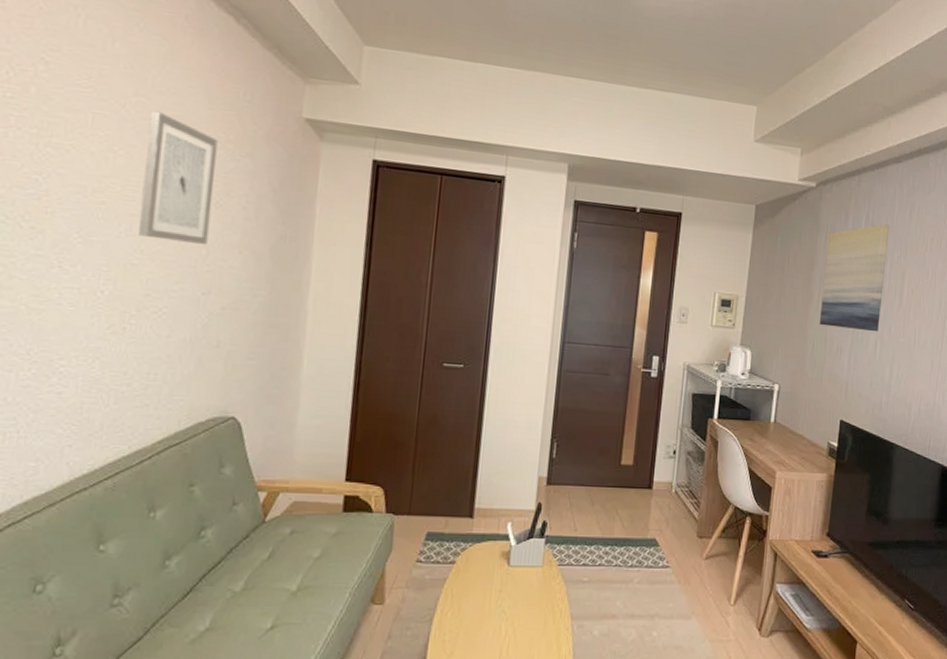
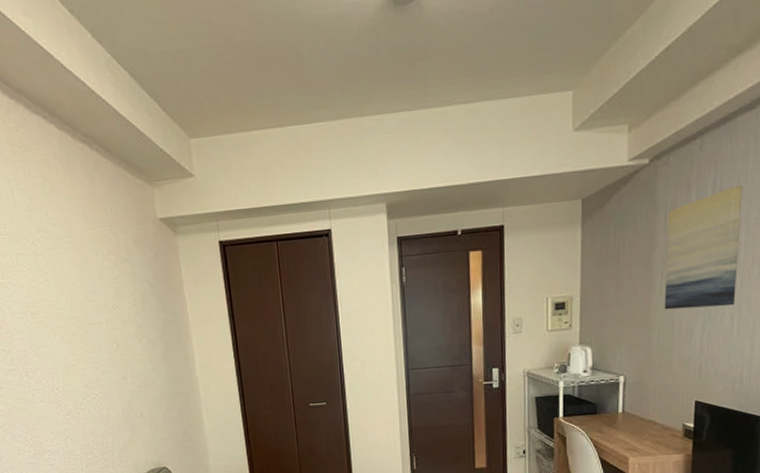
wall art: present [138,110,218,246] -> none [51,240,115,342]

